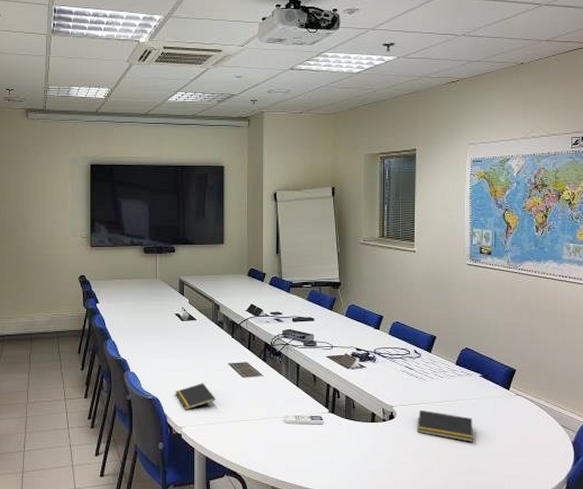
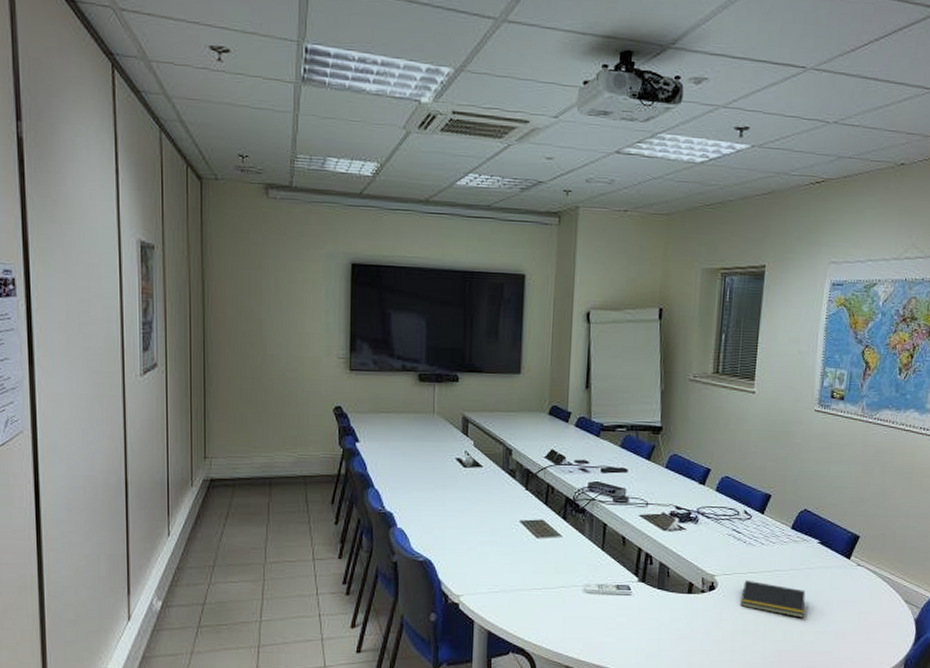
notepad: present [175,383,216,410] -> none [453,543,502,575]

